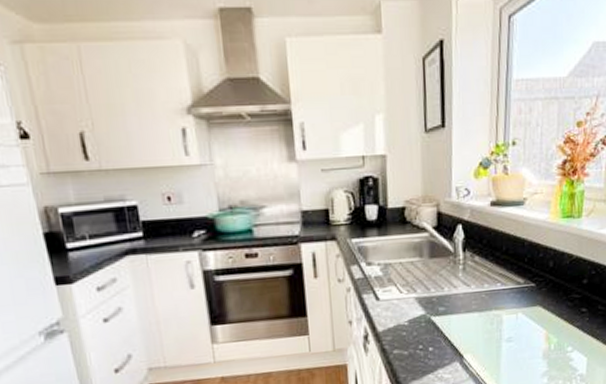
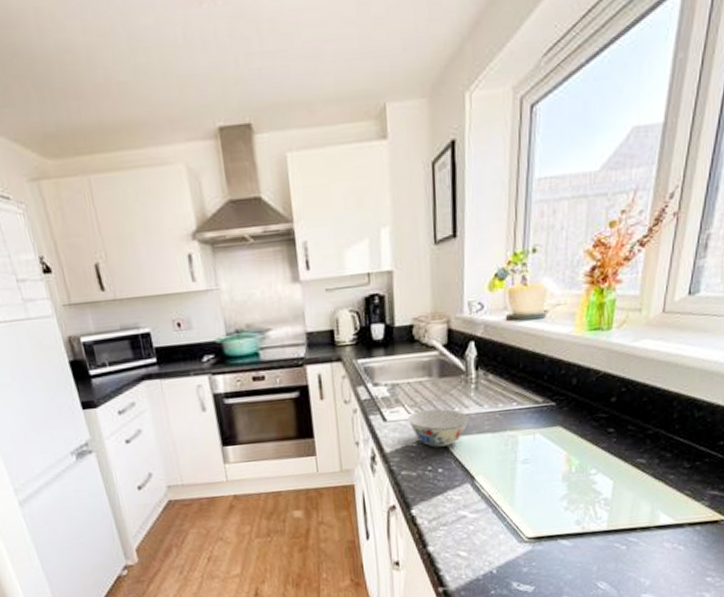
bowl: none [399,288,458,326] -> present [407,408,470,447]

